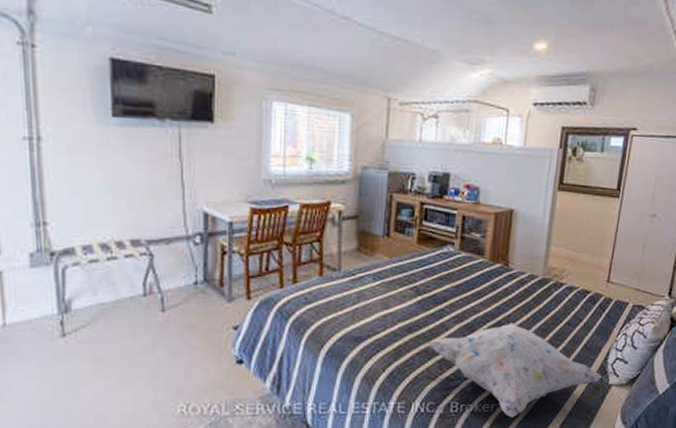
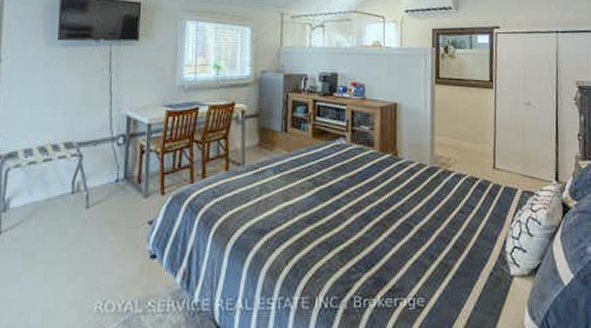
decorative pillow: present [427,323,602,418] -> none [327,212,502,313]

